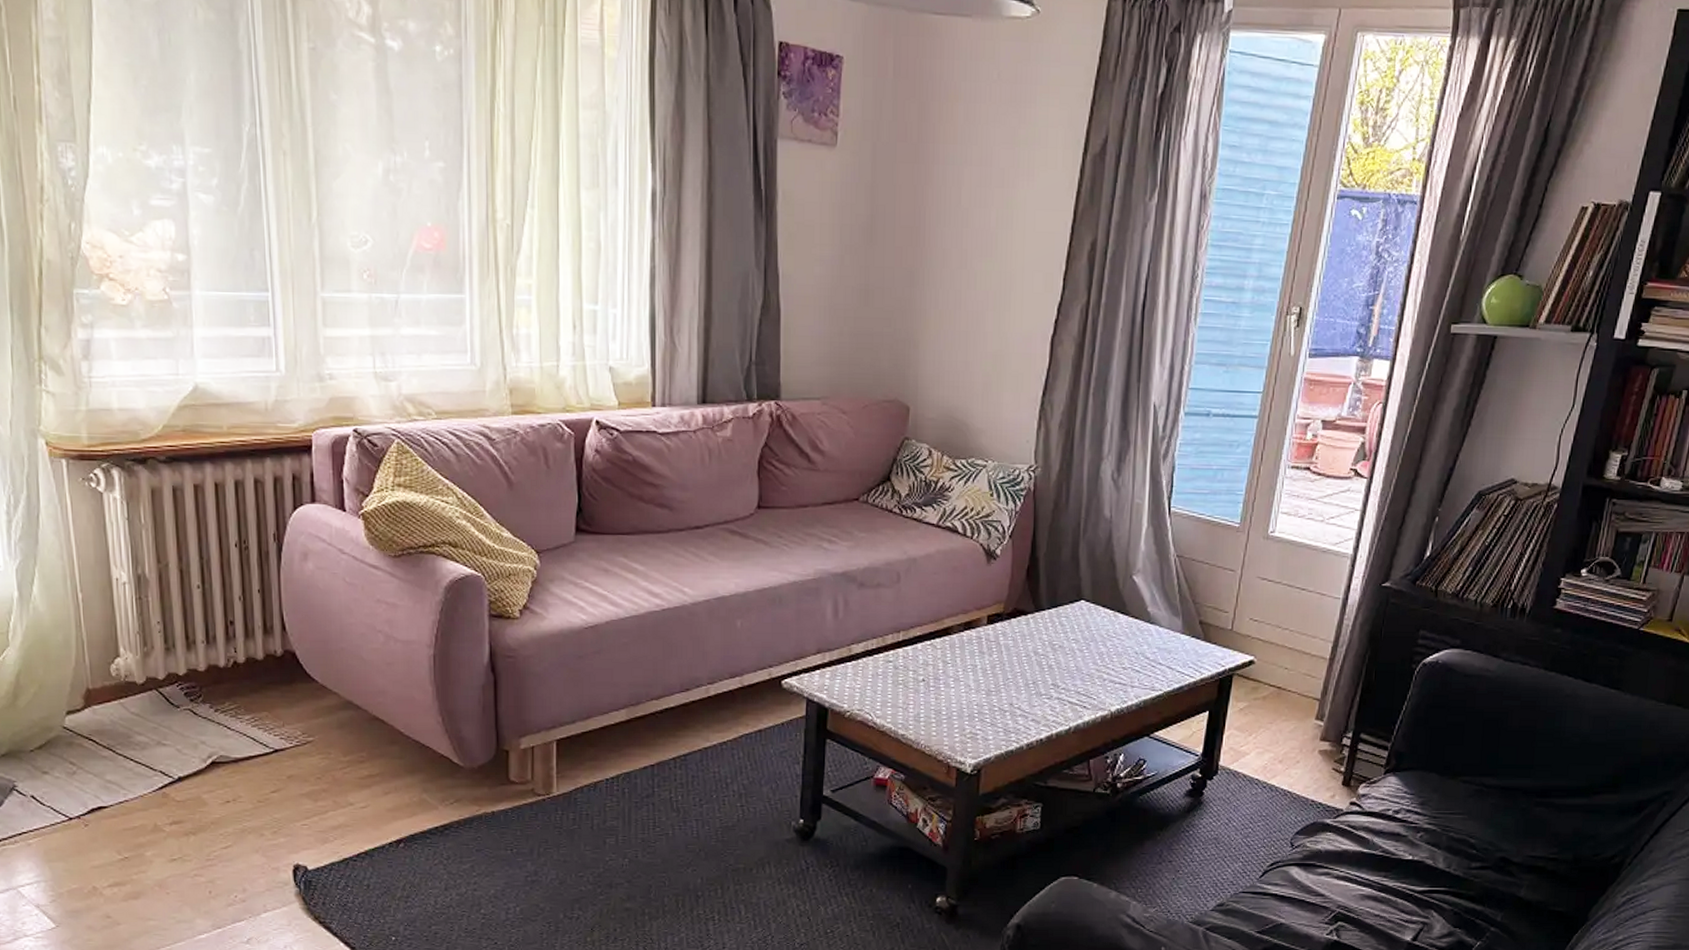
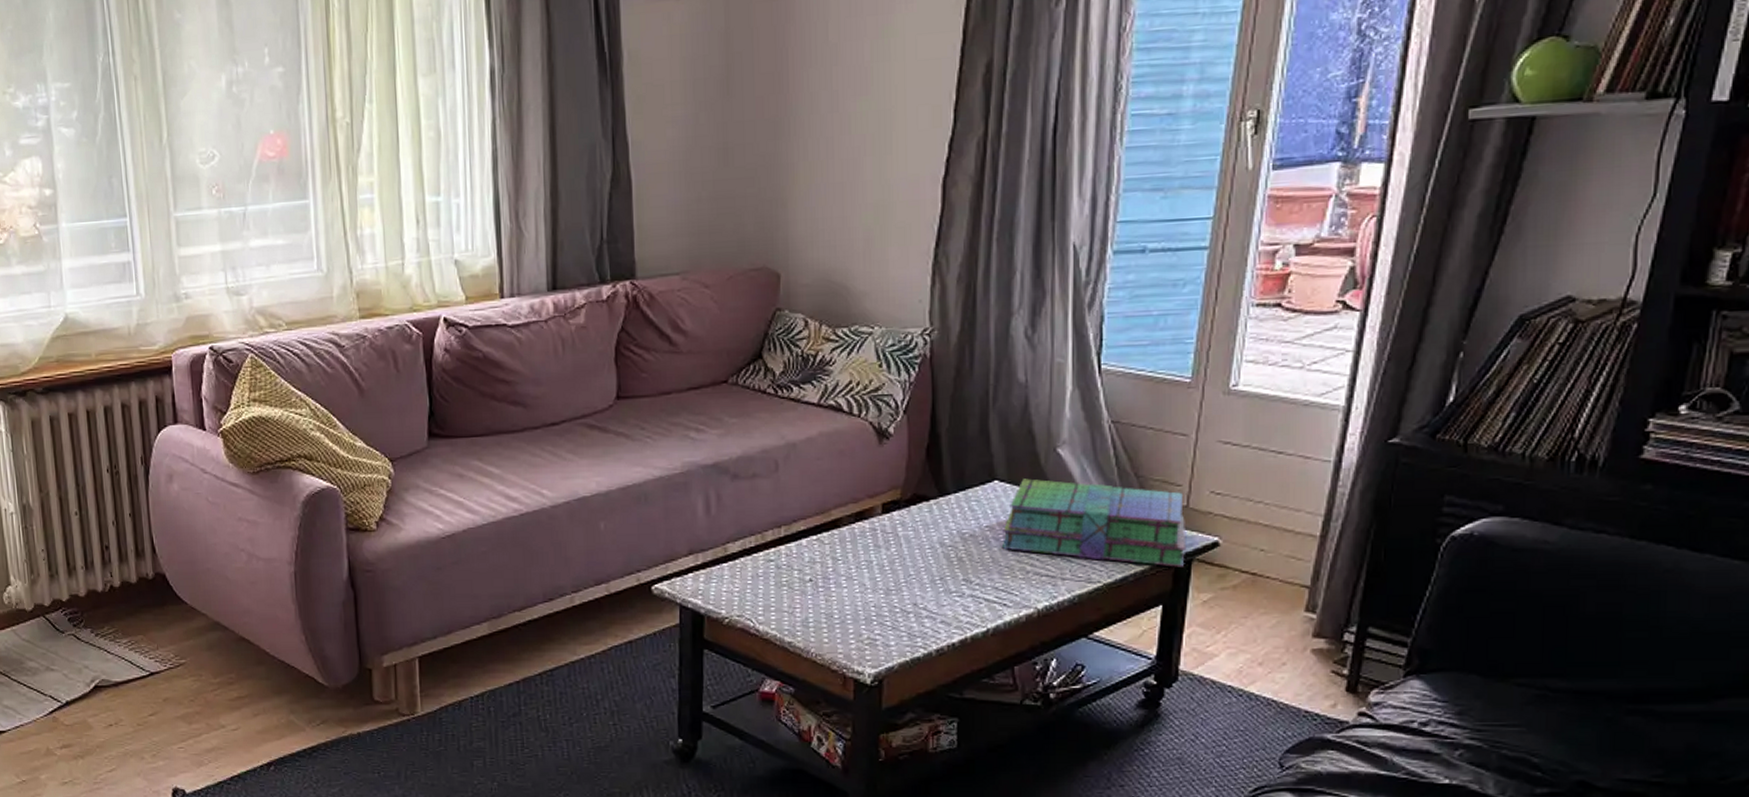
stack of books: none [1084,600,1230,680] -> present [1001,478,1187,567]

